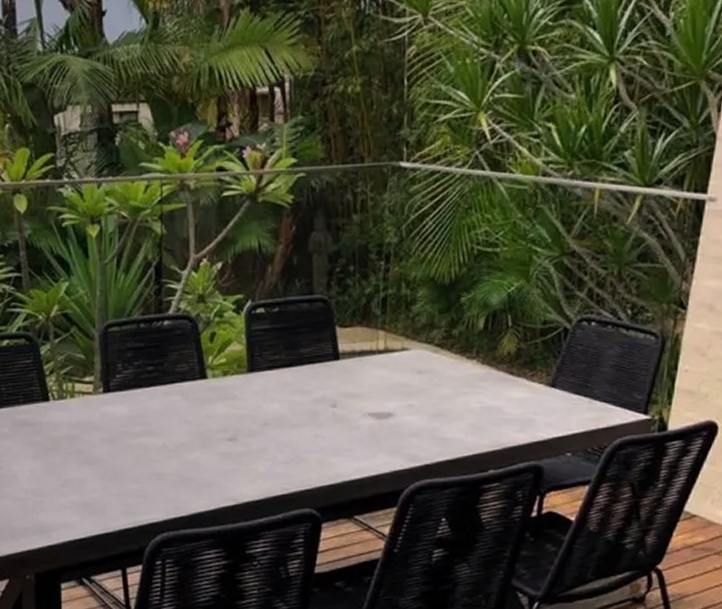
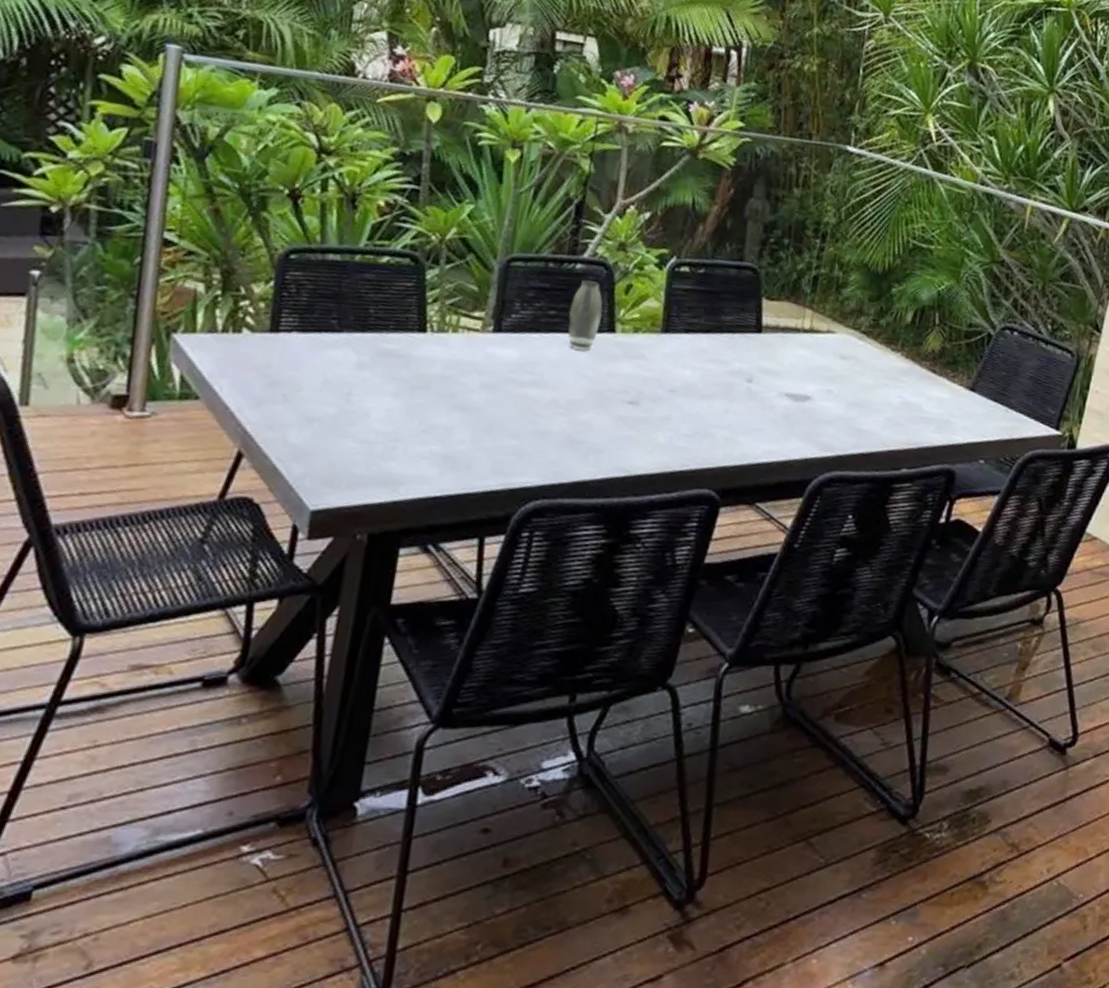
vase: none [165,334,193,398] -> present [568,280,603,351]

